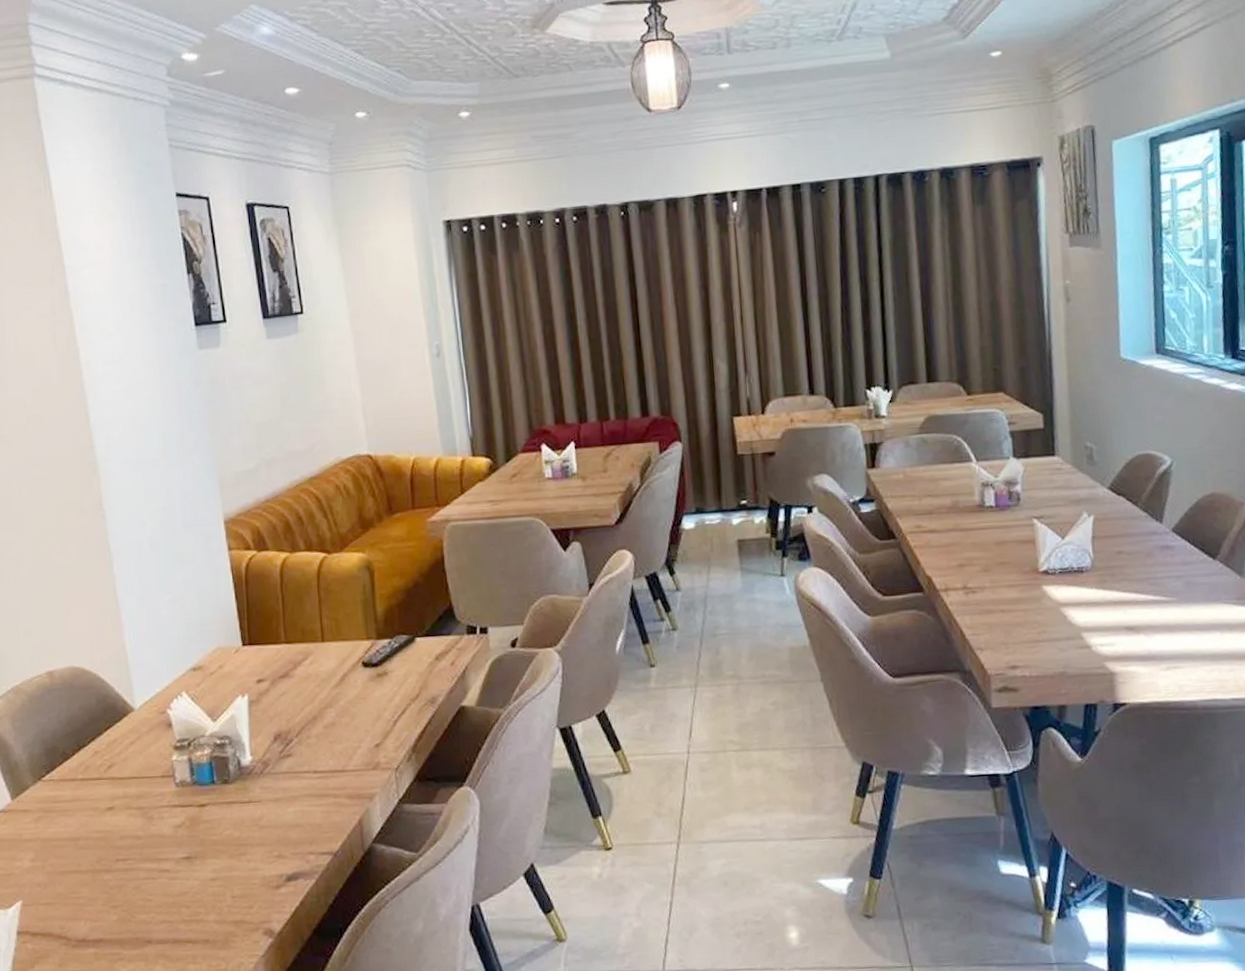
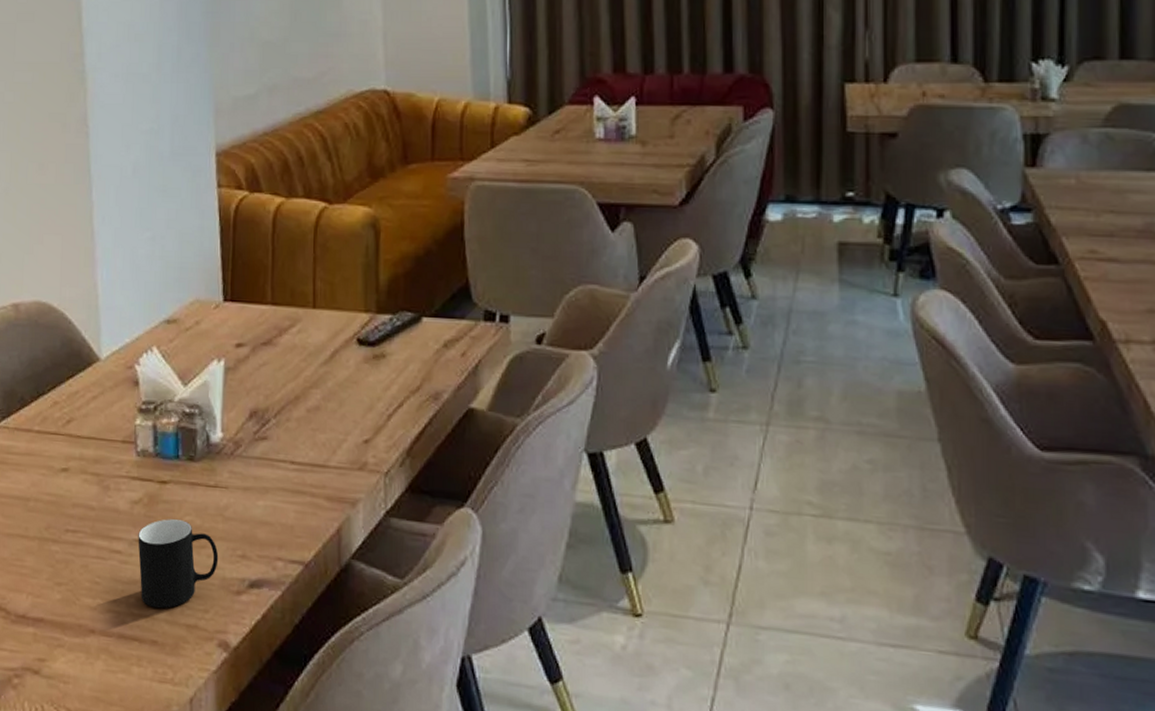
cup: none [183,835,258,913] -> present [138,519,219,609]

